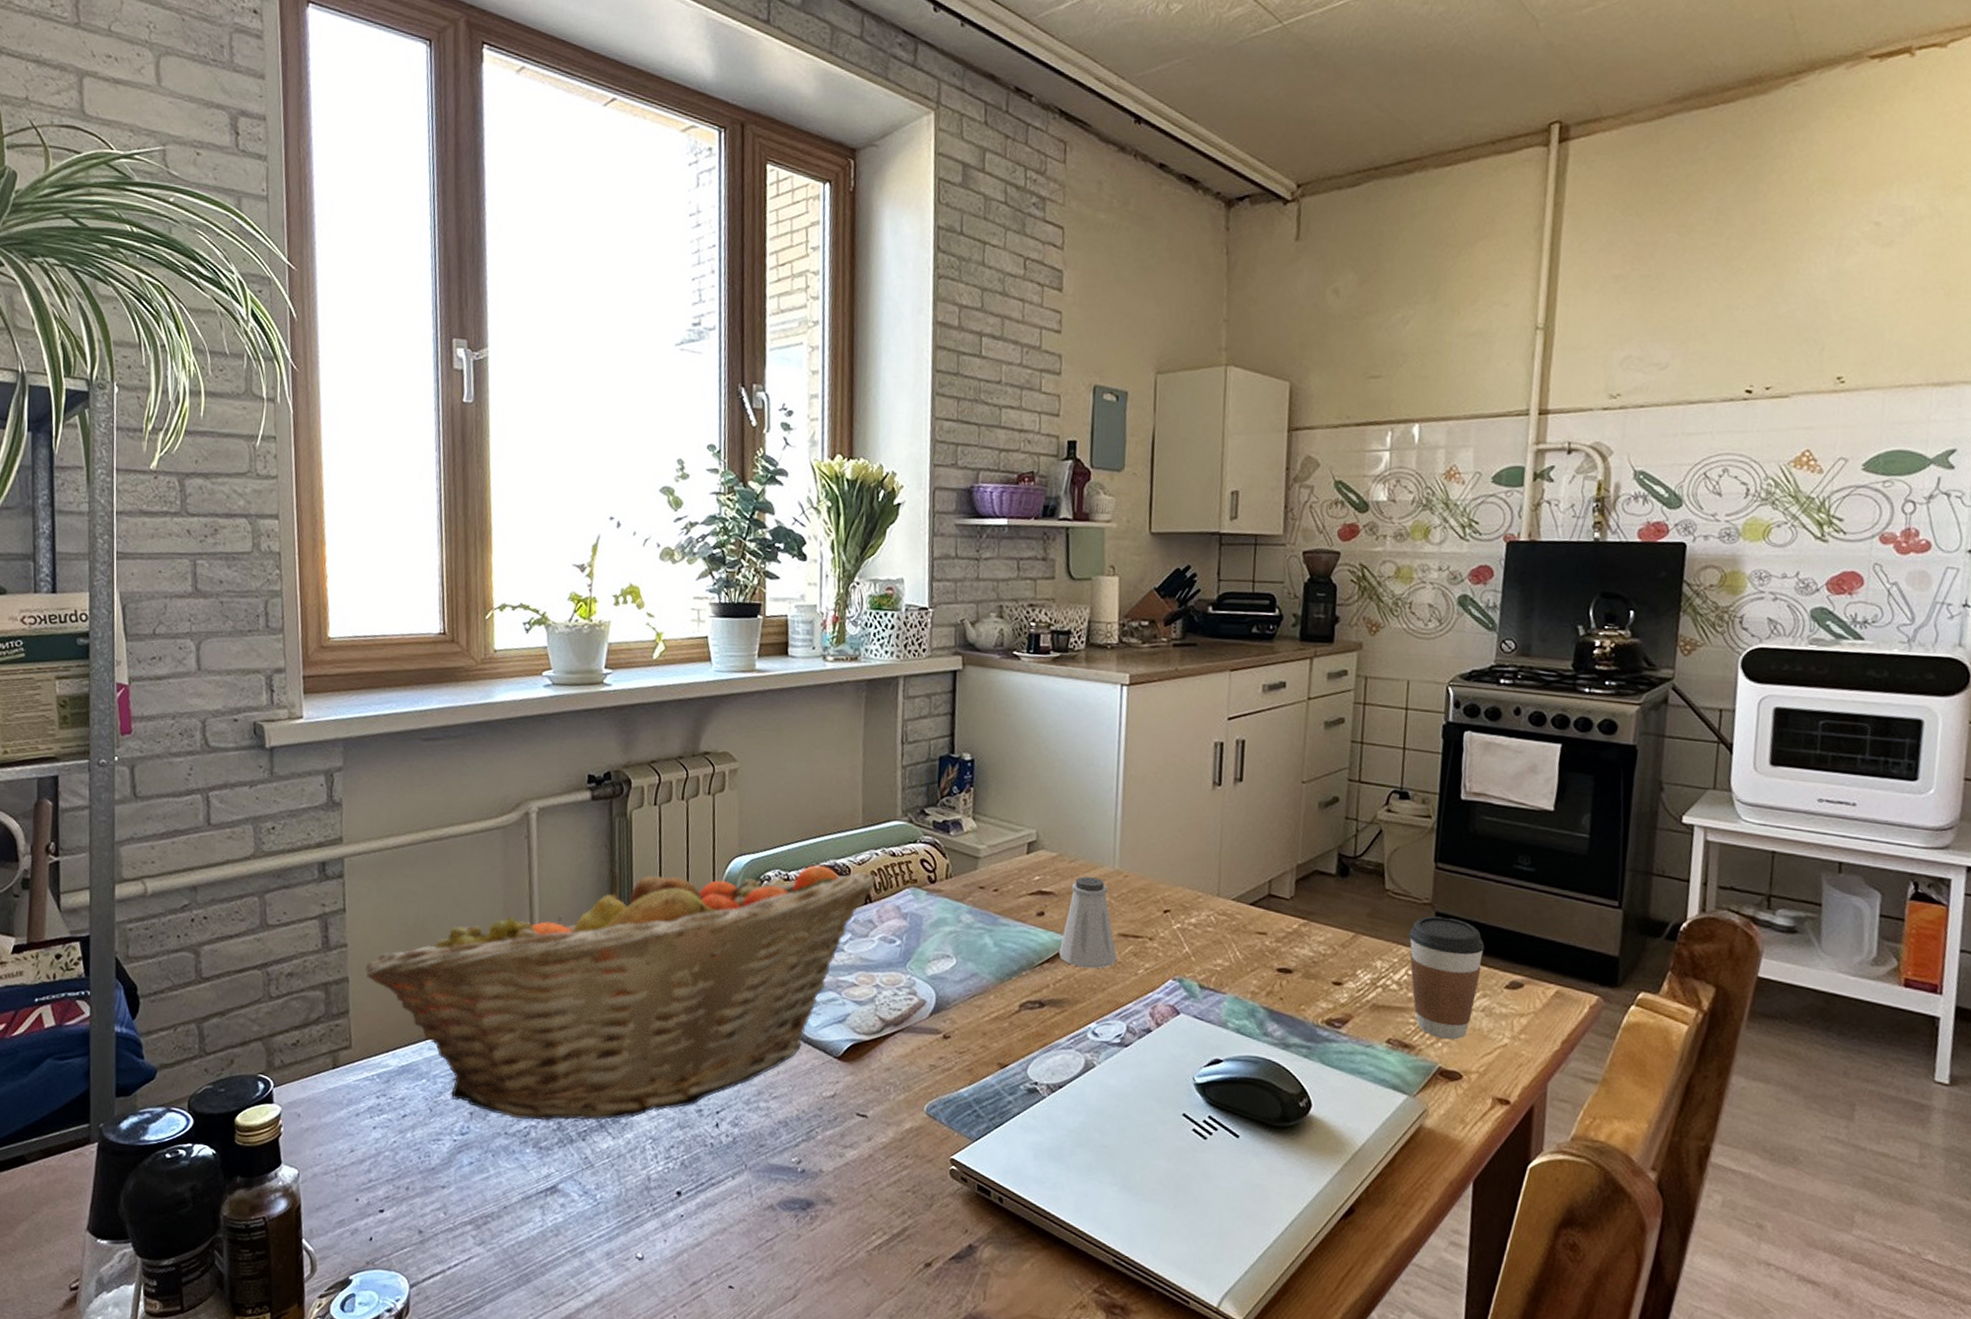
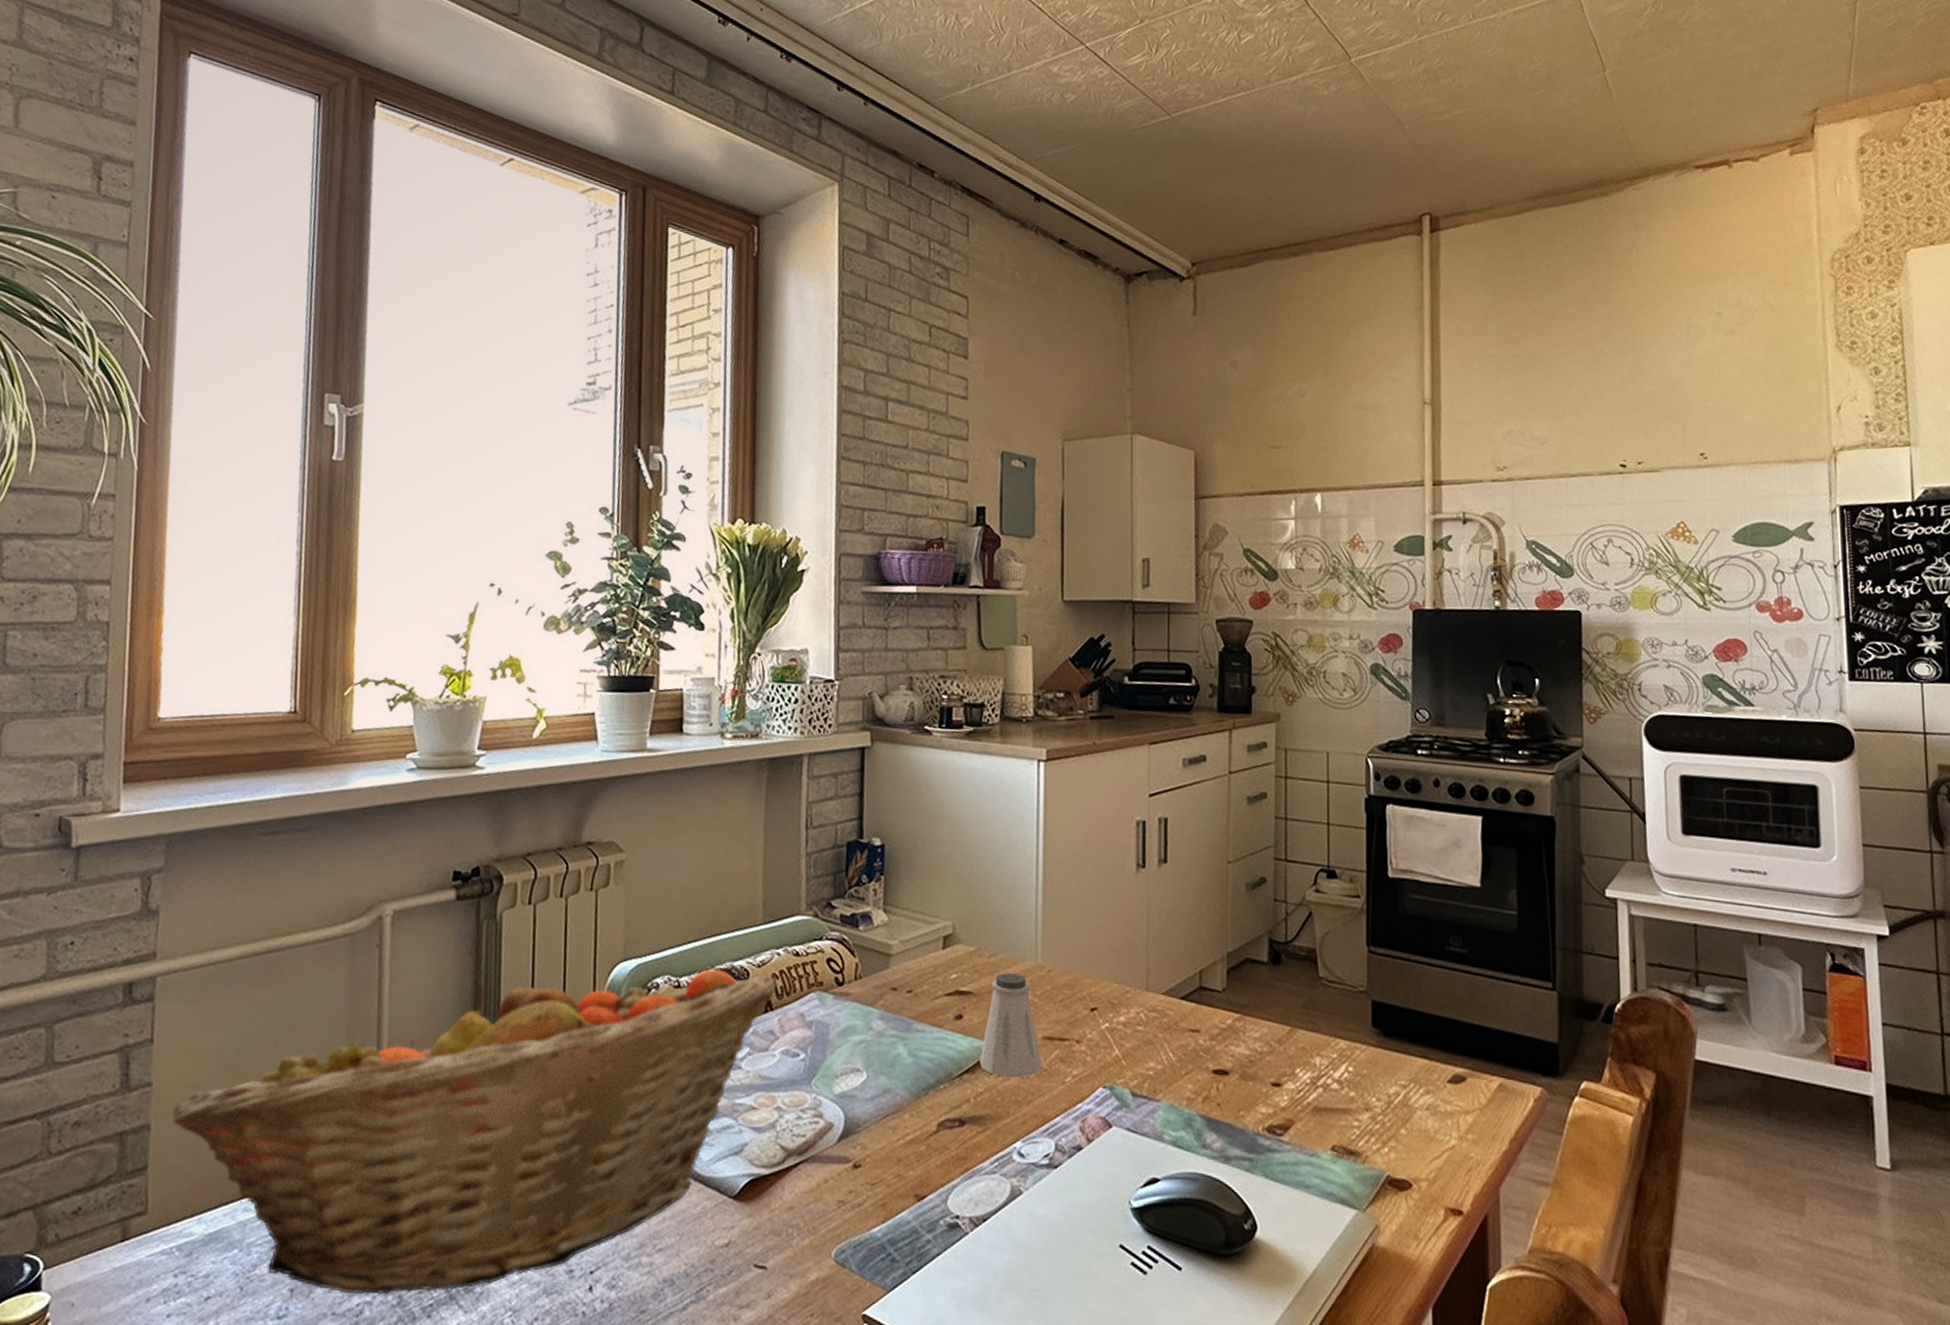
coffee cup: present [1408,915,1485,1040] -> none [1345,1004,1424,1143]

